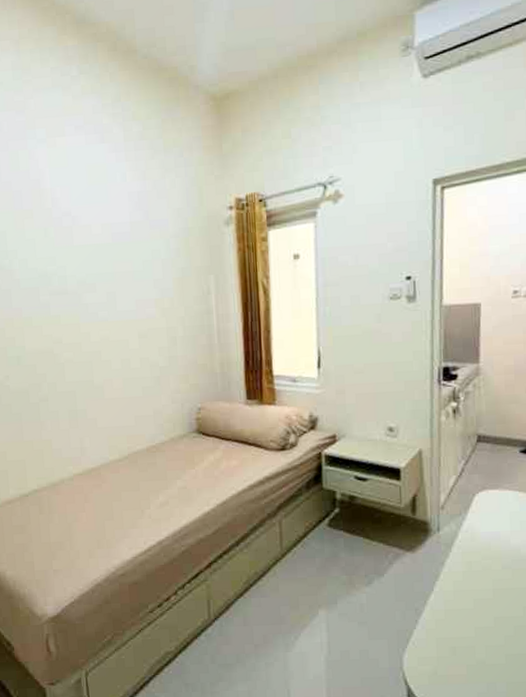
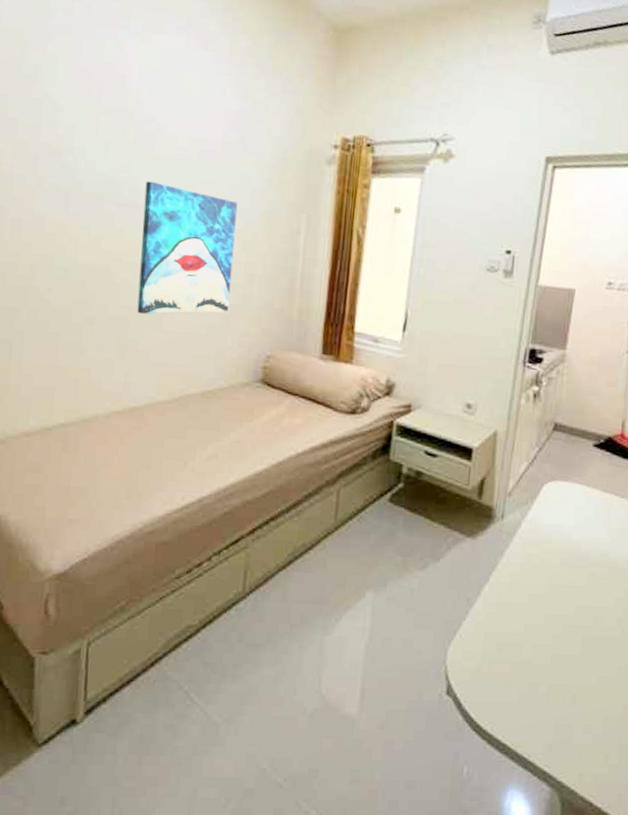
wall art: none [71,268,159,386] -> present [137,181,238,315]

